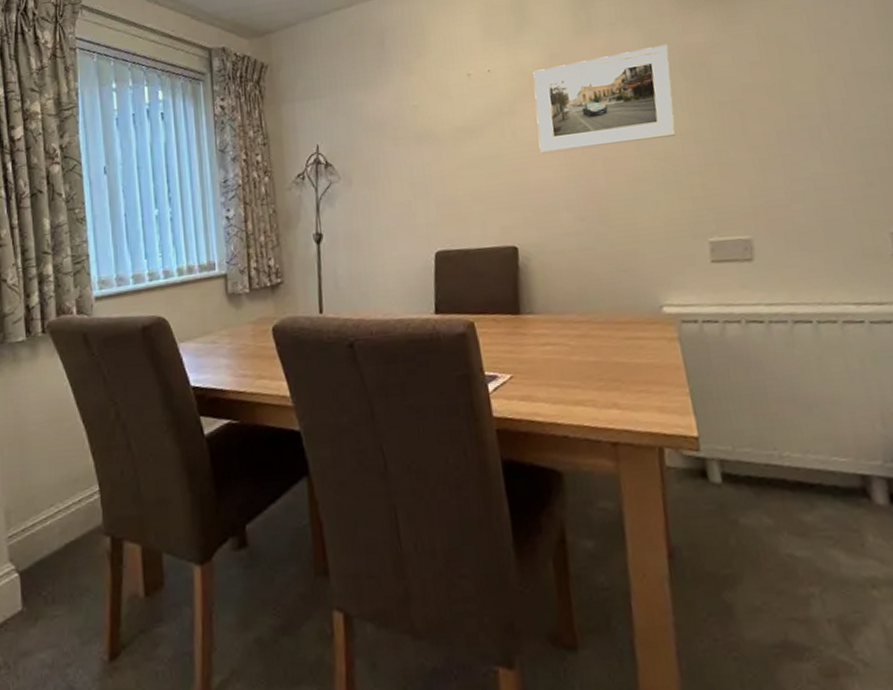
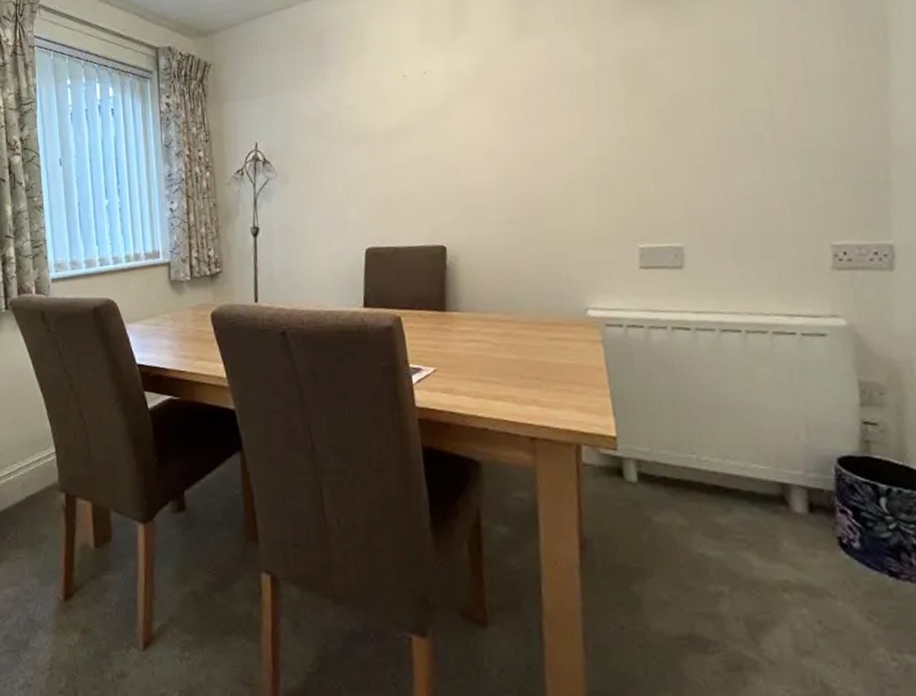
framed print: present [533,44,677,154] -> none [468,47,612,156]

